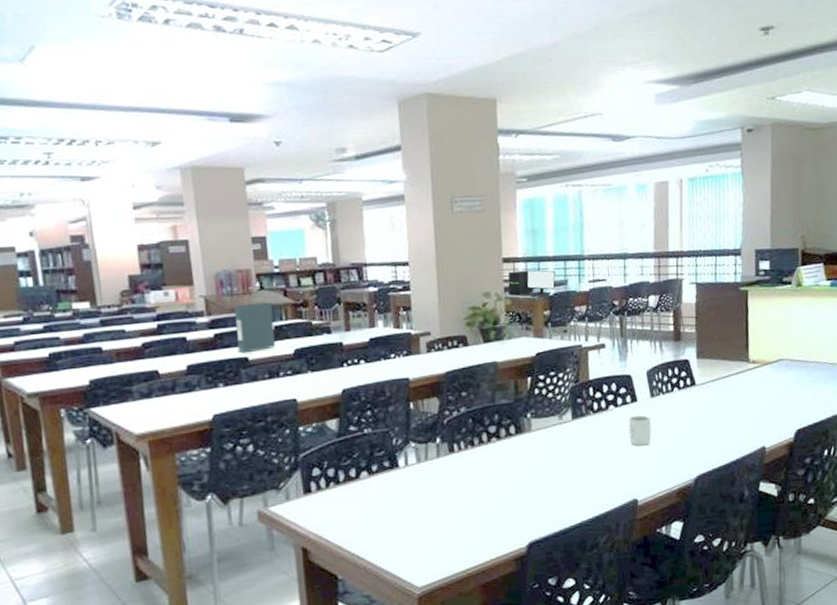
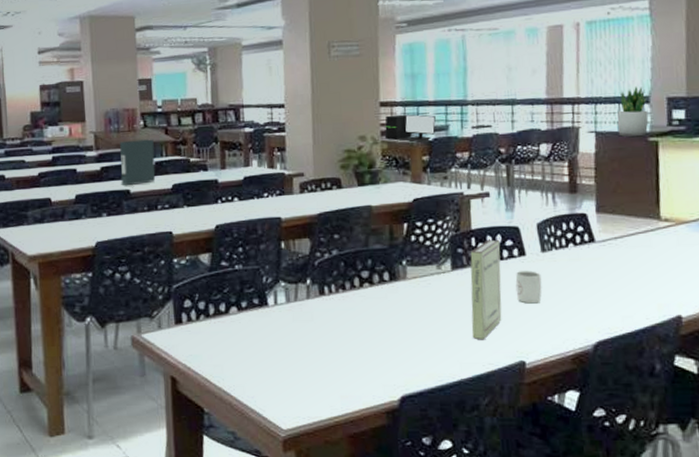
book: none [588,387,617,483] -> present [470,239,502,340]
planter: none [714,239,740,287] -> present [617,86,649,137]

